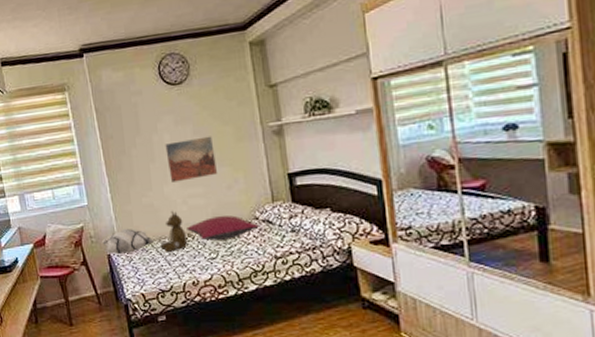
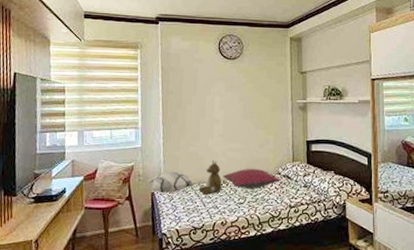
wall art: present [165,136,217,183] -> none [215,103,254,137]

